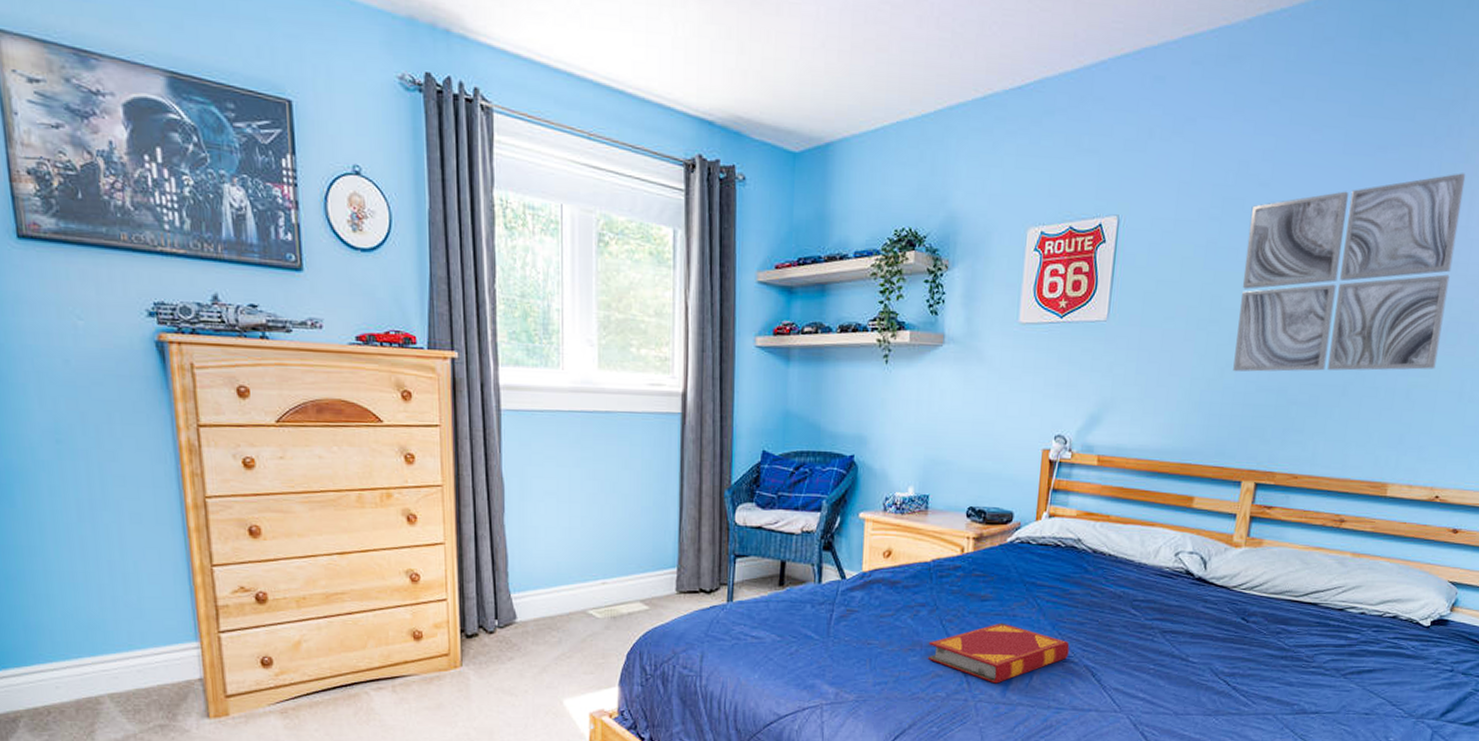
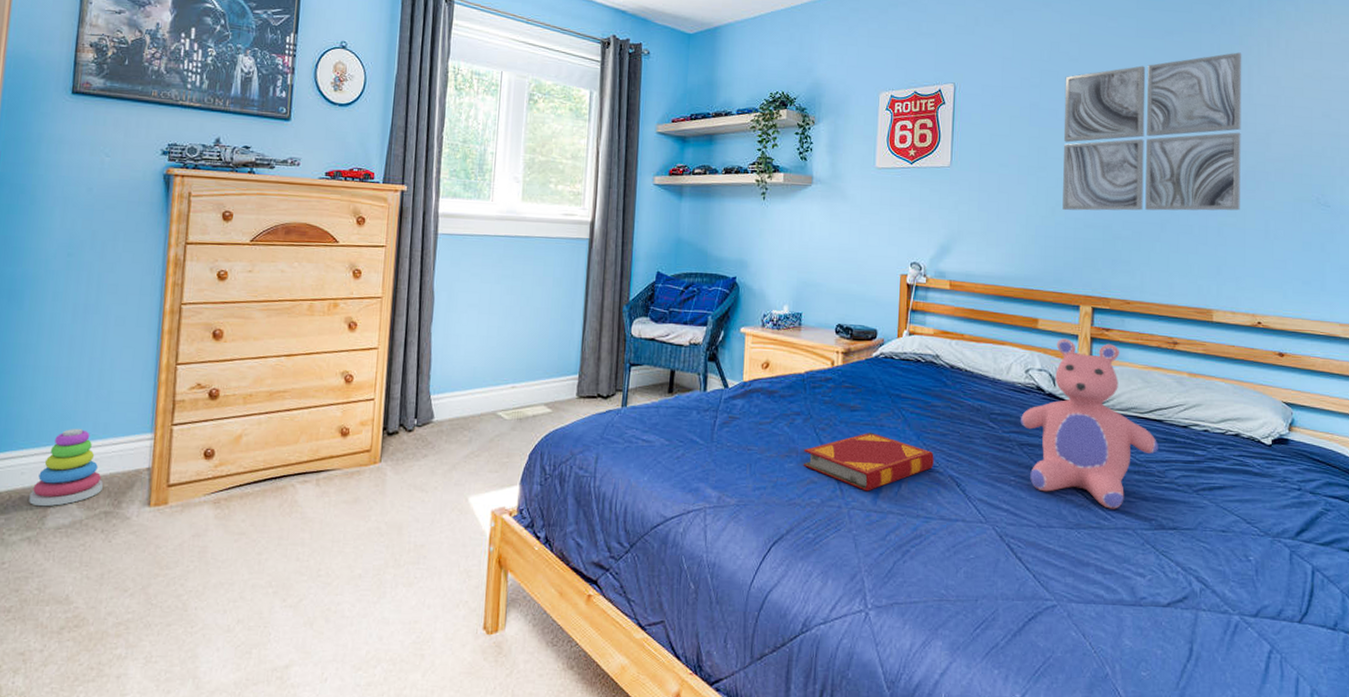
stacking toy: none [70,638,152,722] -> present [29,428,103,507]
teddy bear: none [1164,518,1310,695] -> present [1020,339,1158,509]

